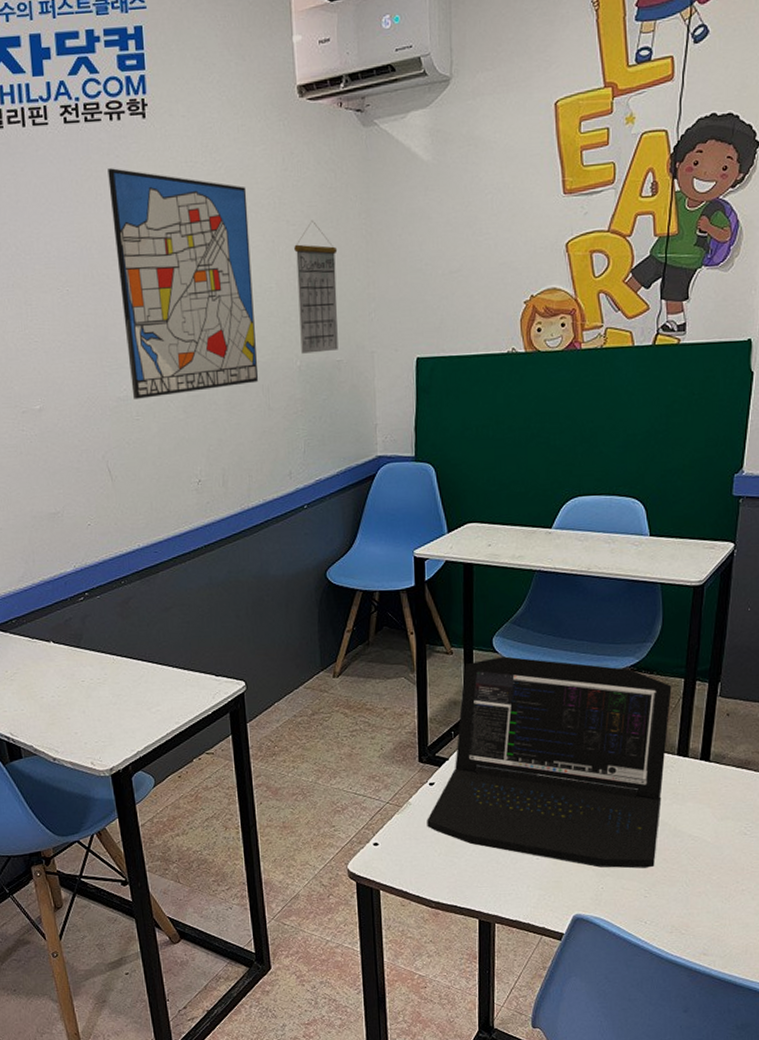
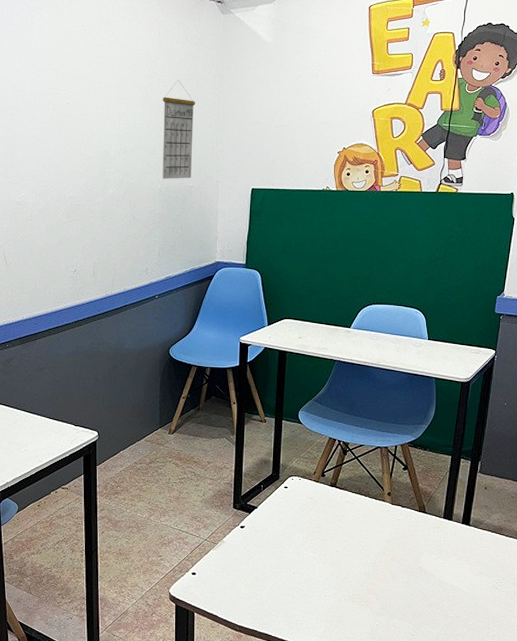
wall art: present [108,168,259,399] -> none [25,31,130,204]
laptop: present [427,656,672,869] -> none [236,427,441,611]

